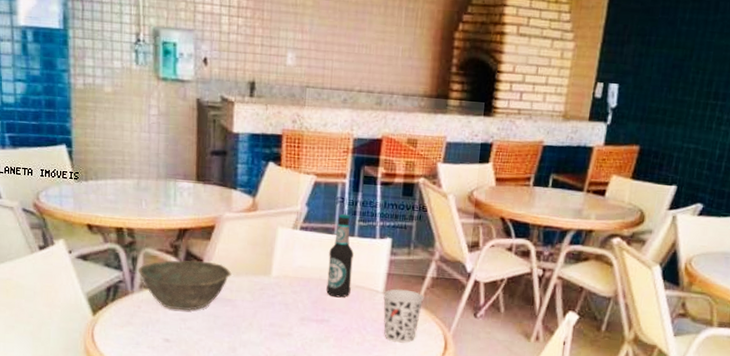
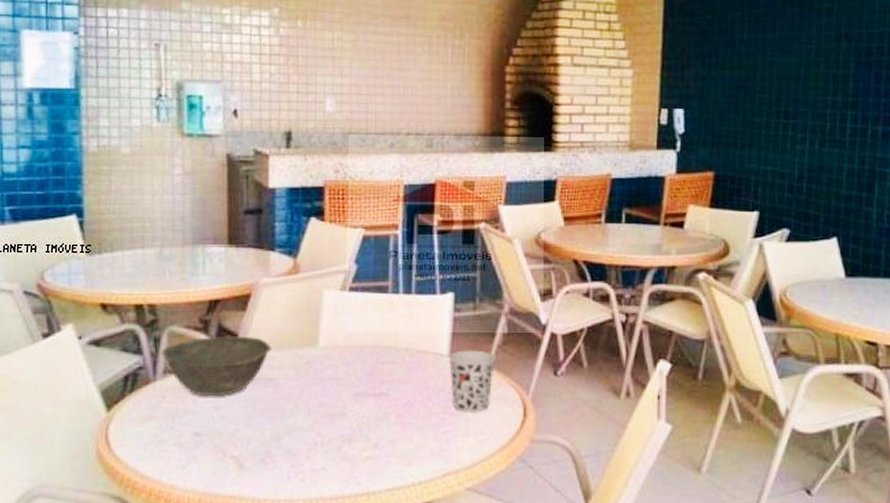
bottle: present [326,213,354,298] -> none [383,268,412,366]

